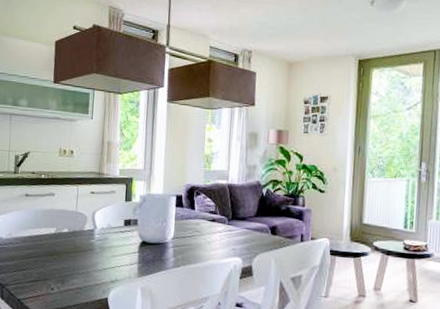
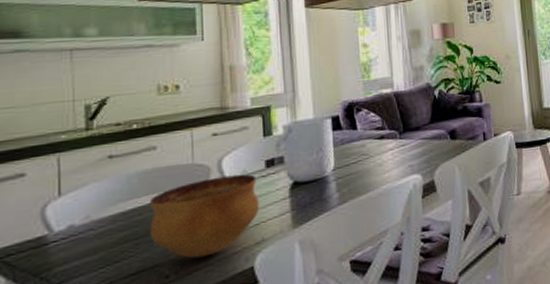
bowl: none [45,225,117,282] -> present [149,174,260,259]

